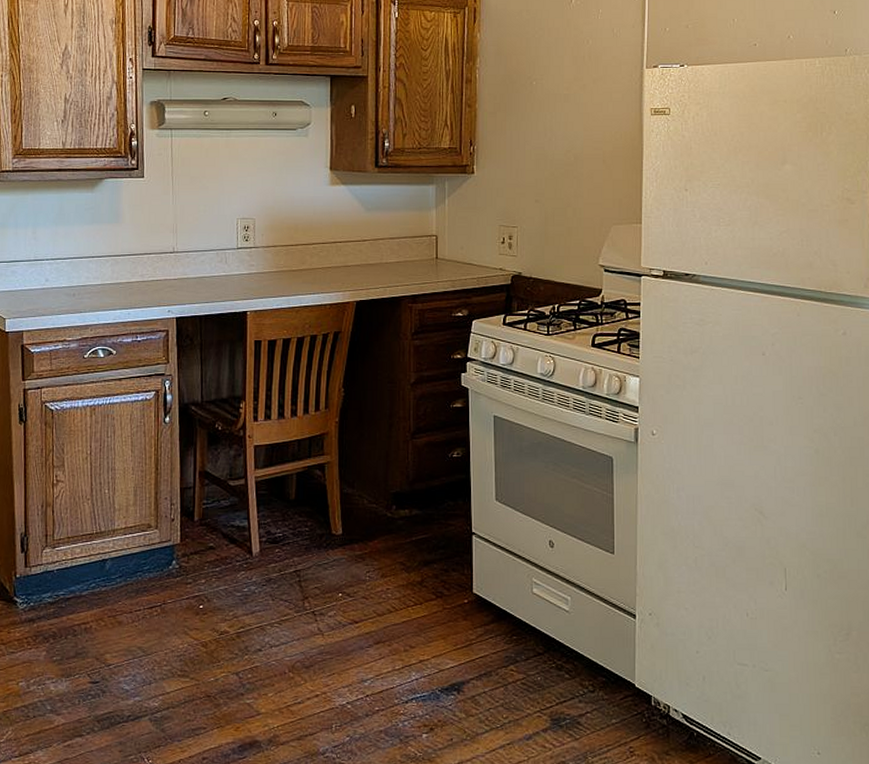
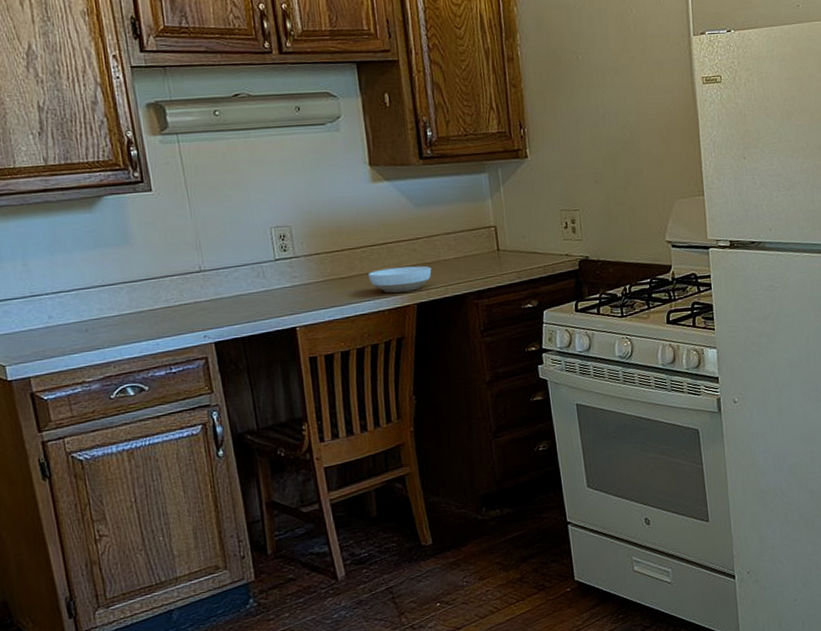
bowl: none [315,266,373,289] -> present [367,265,432,293]

